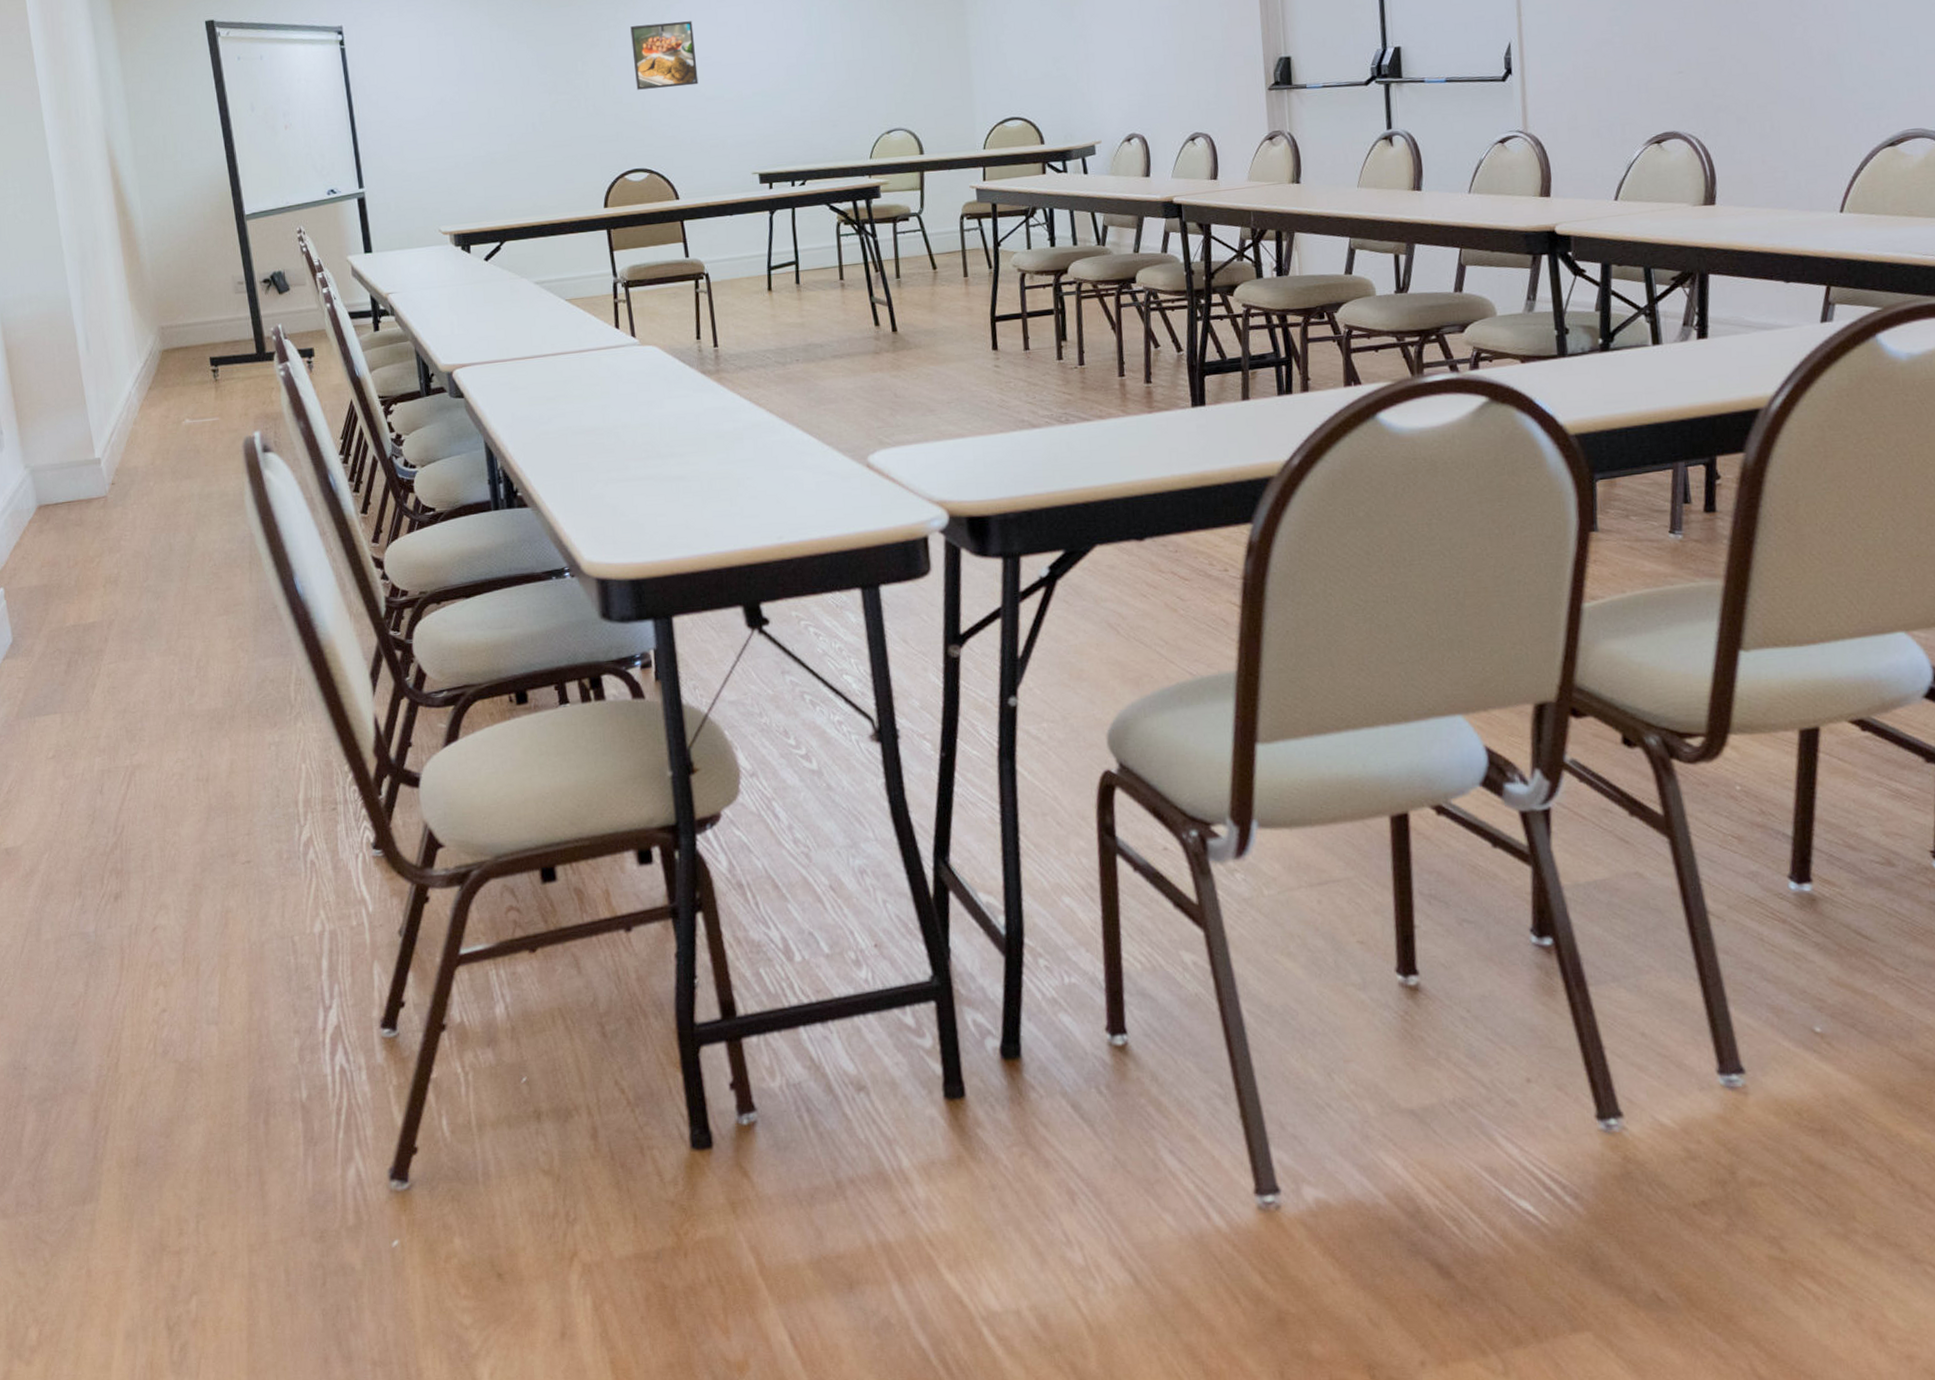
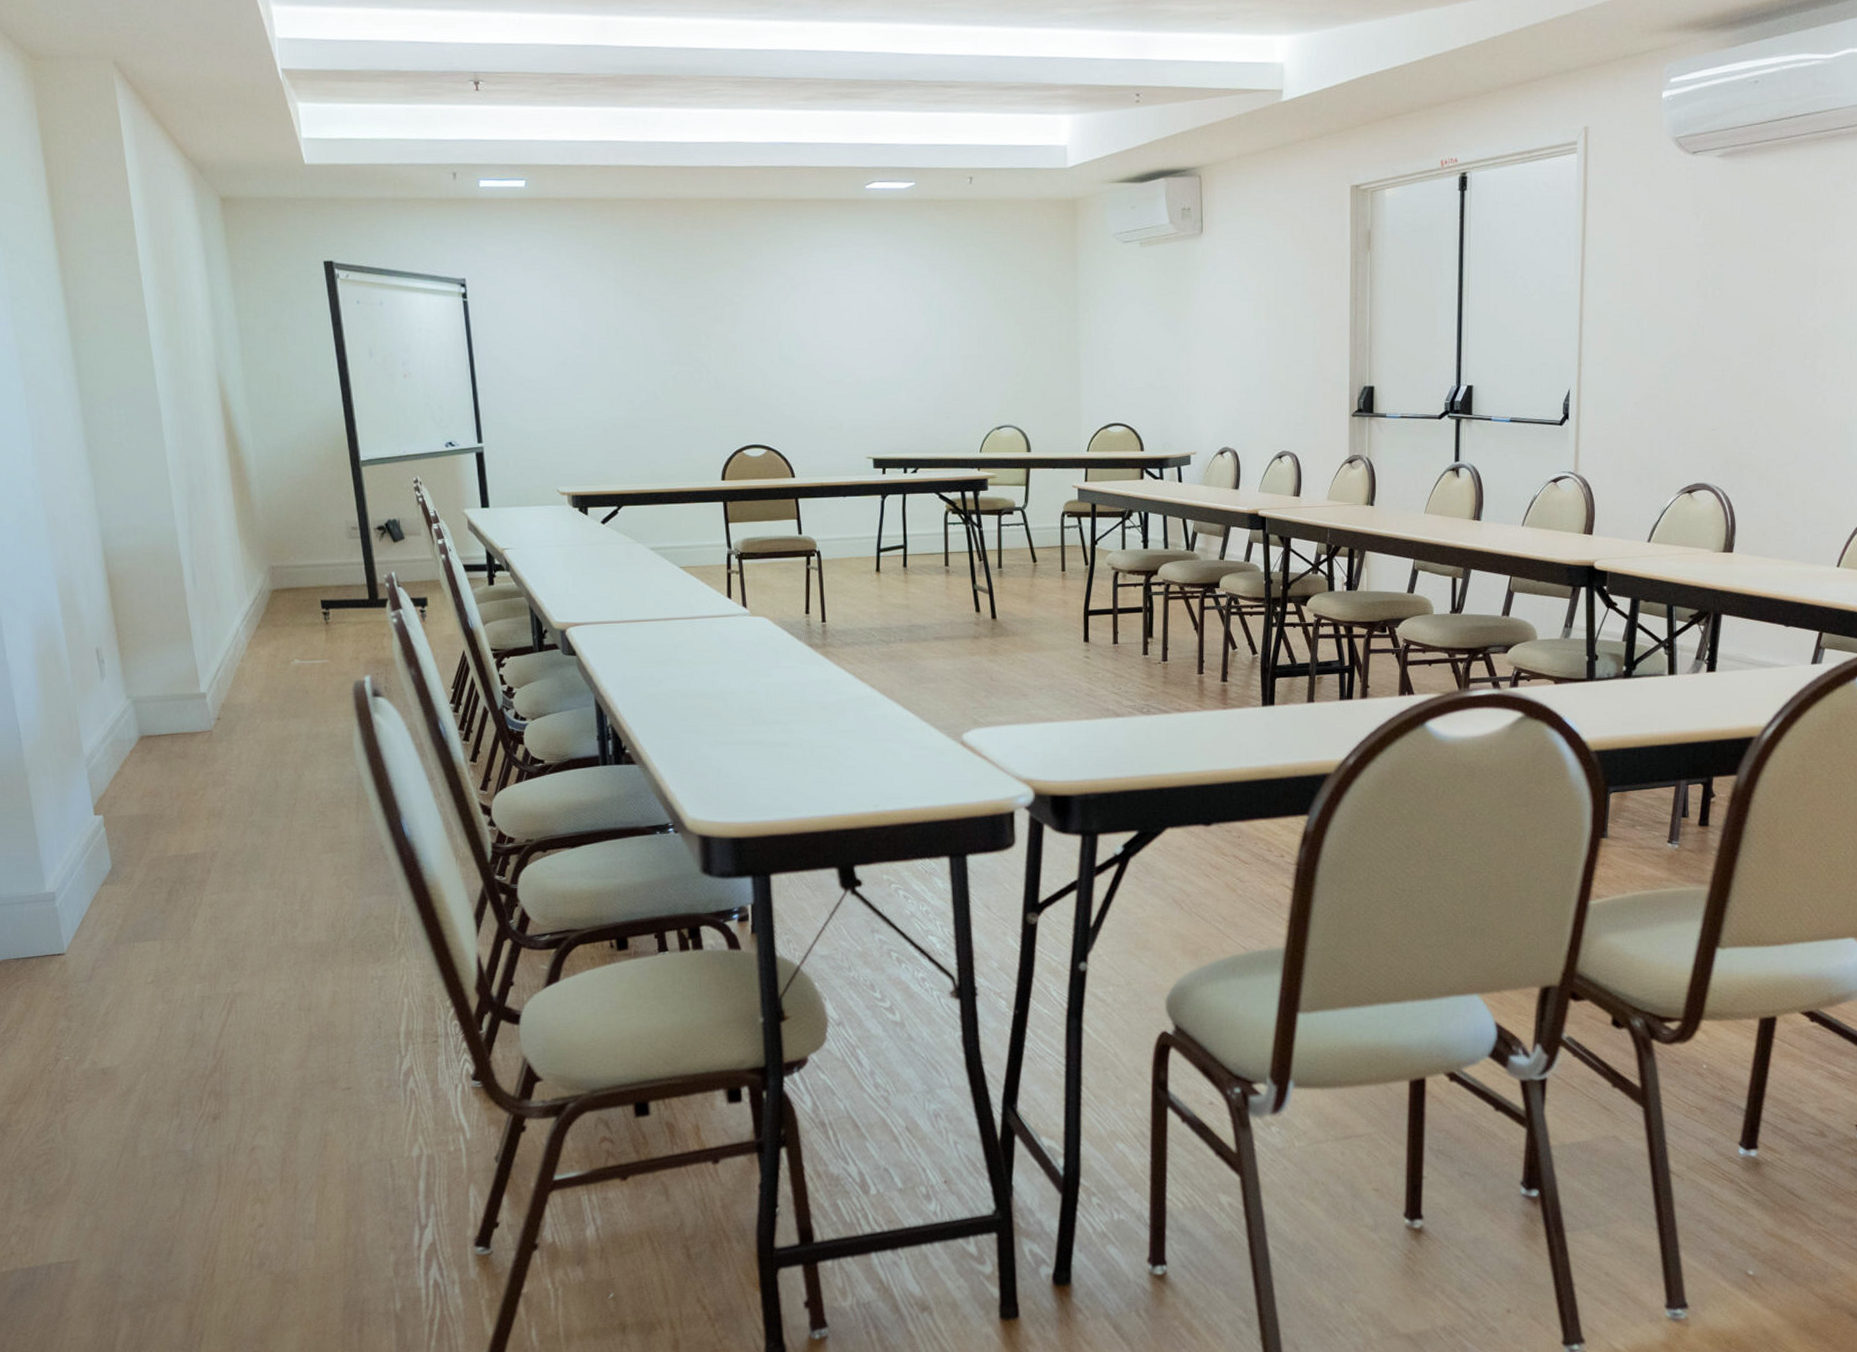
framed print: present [630,21,699,90] -> none [755,303,819,368]

